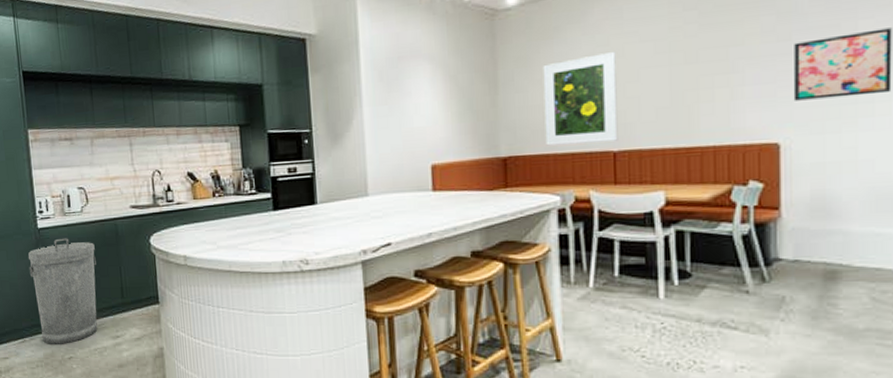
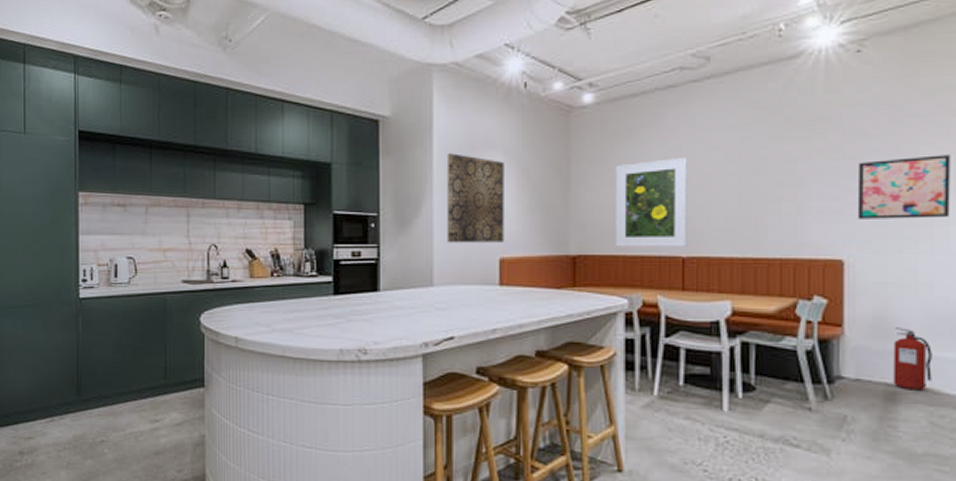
trash can: present [28,238,98,344] -> none [65,310,140,426]
wall art: none [374,65,435,153] -> present [446,153,504,243]
fire extinguisher: none [832,206,873,268] -> present [893,327,932,391]

